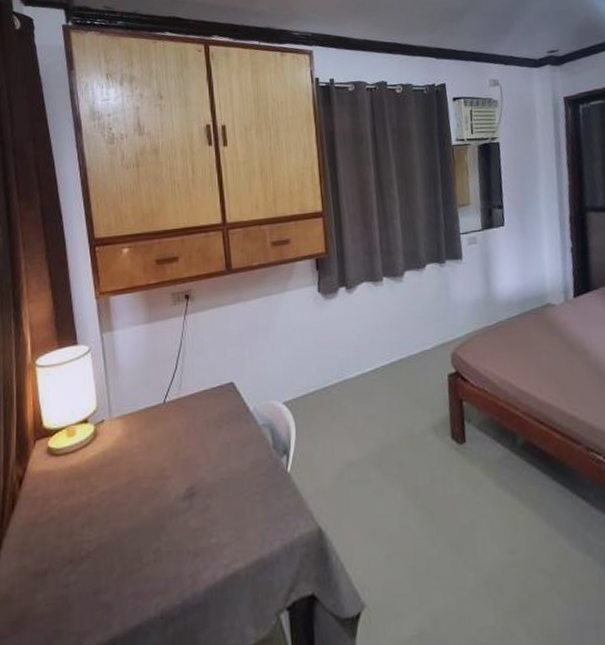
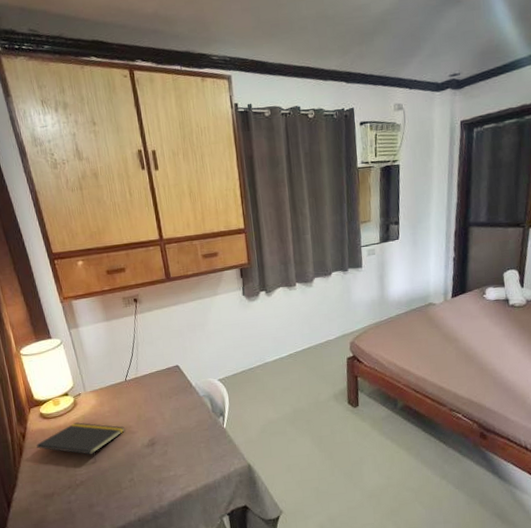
notepad: none [35,461,157,522] -> present [36,422,125,462]

